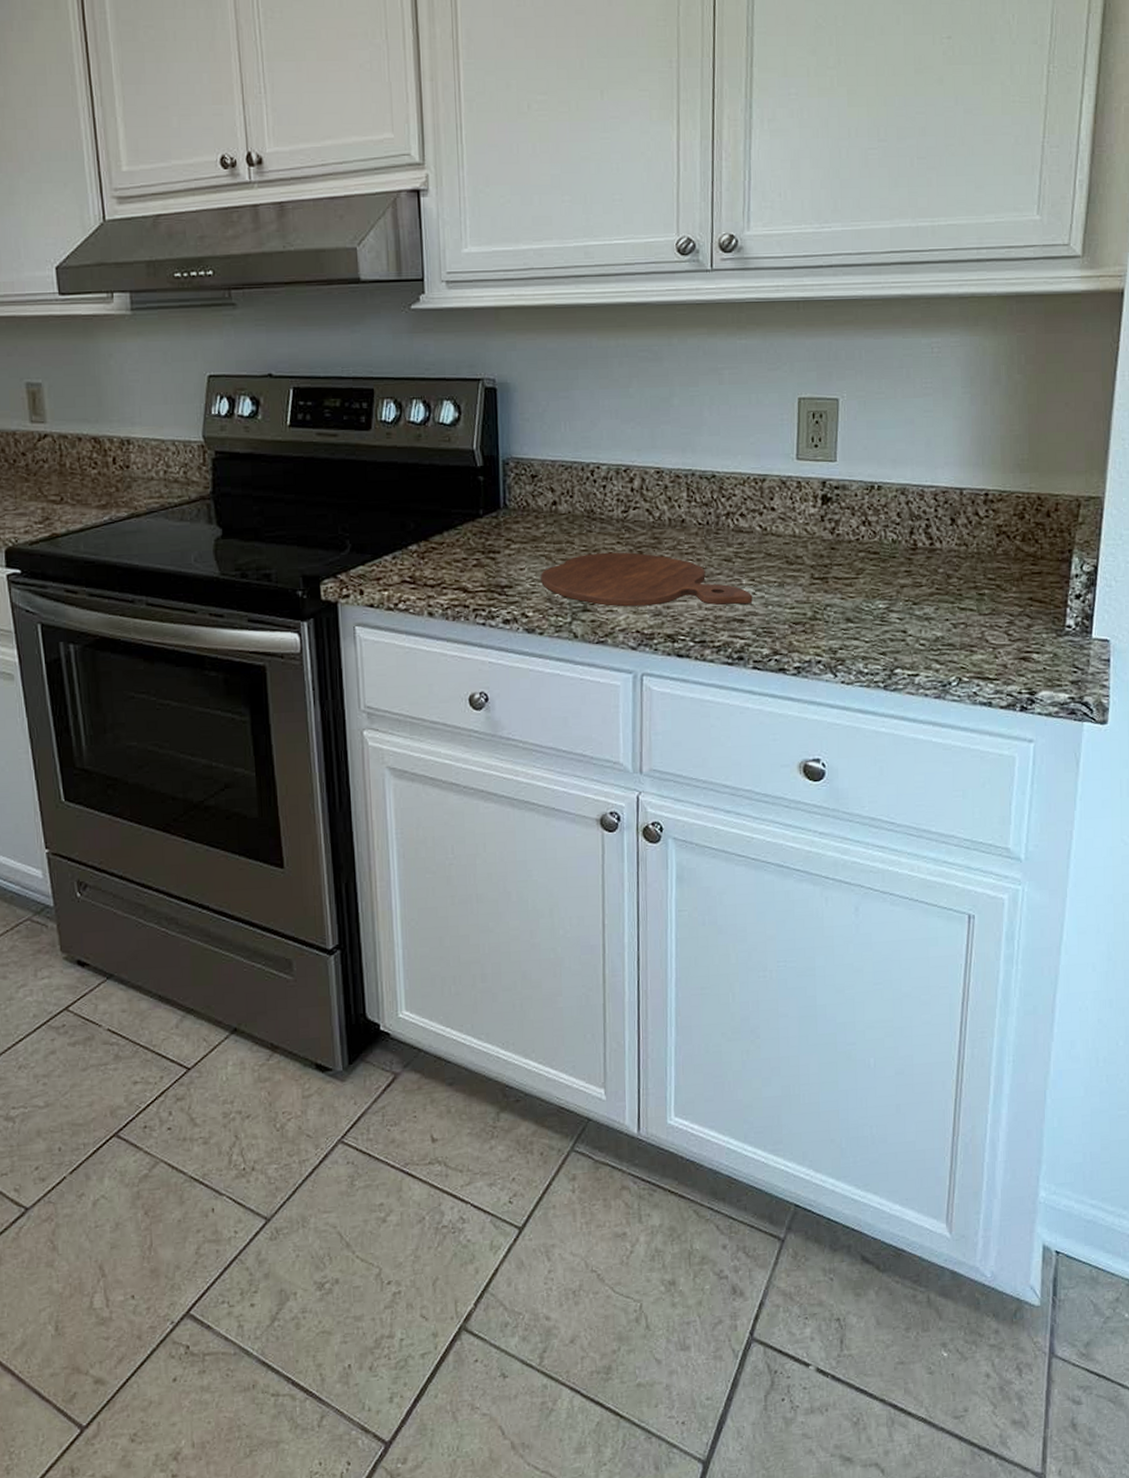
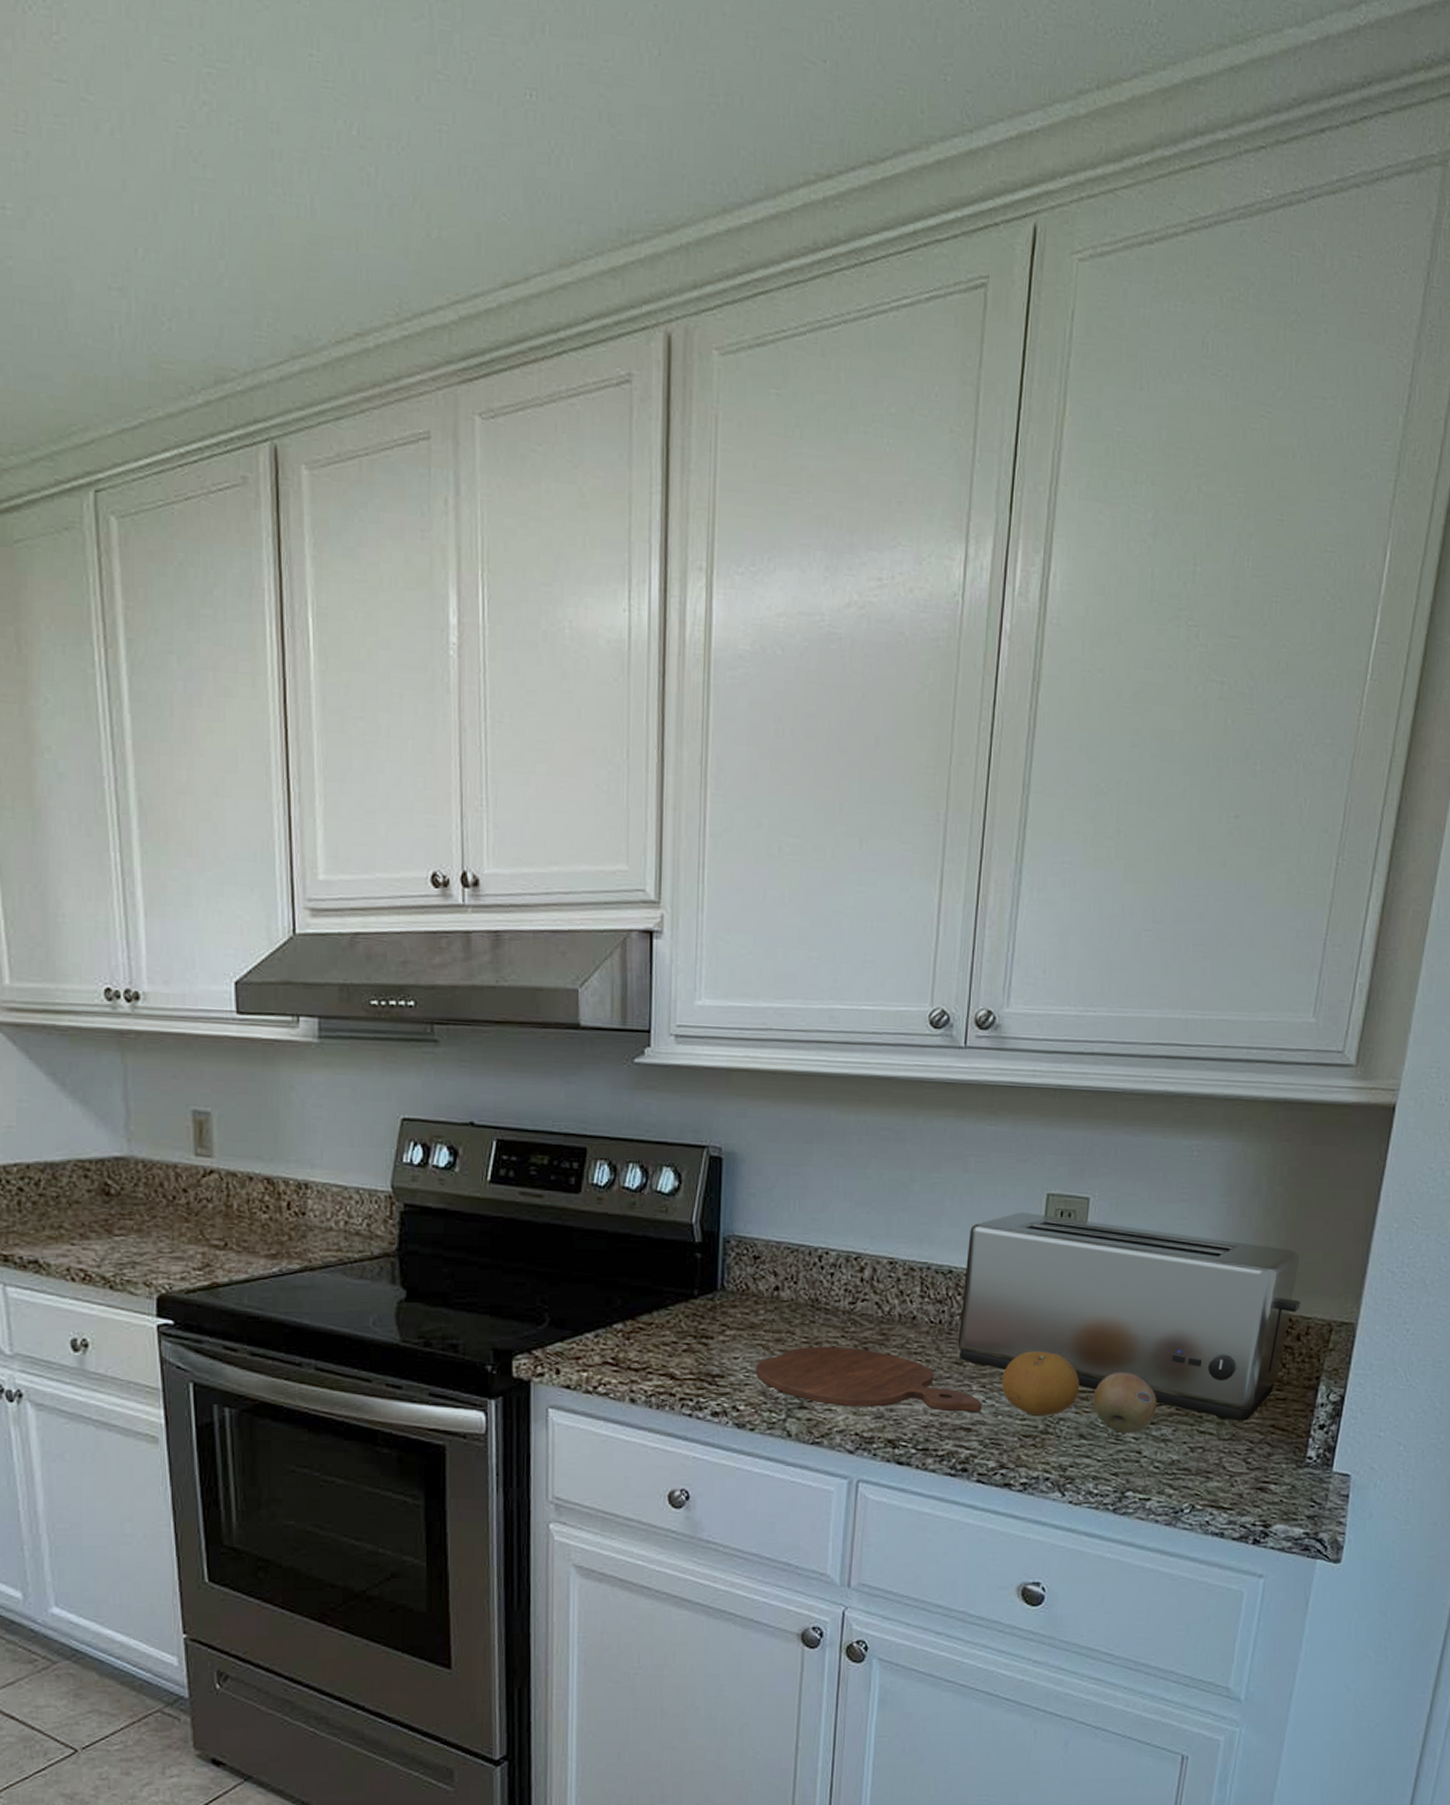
toaster: none [725,416,1048,596] -> present [957,1211,1301,1421]
fruit: none [769,544,843,604] -> present [1001,1351,1080,1416]
fruit: none [856,557,918,615] -> present [1093,1372,1157,1434]

